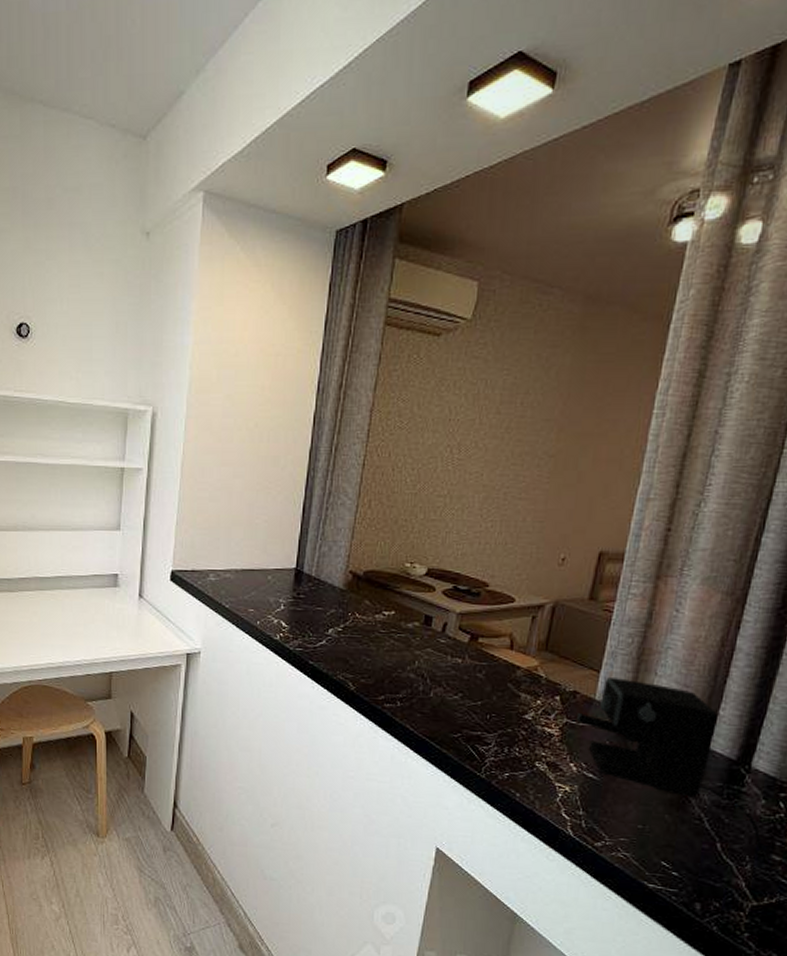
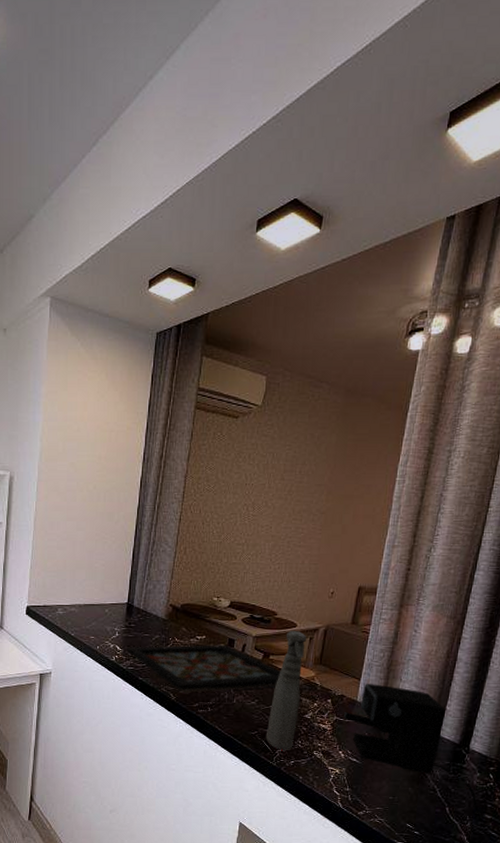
decorative tray: none [294,622,493,682] -> present [127,644,281,693]
spray bottle: none [471,607,529,761] -> present [265,631,307,751]

